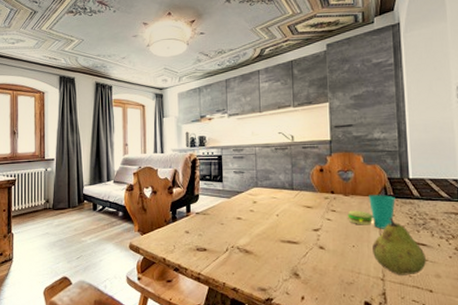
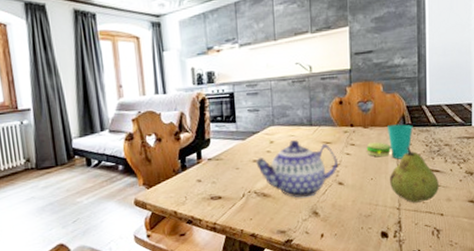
teapot: none [240,202,318,258] -> present [256,140,338,198]

